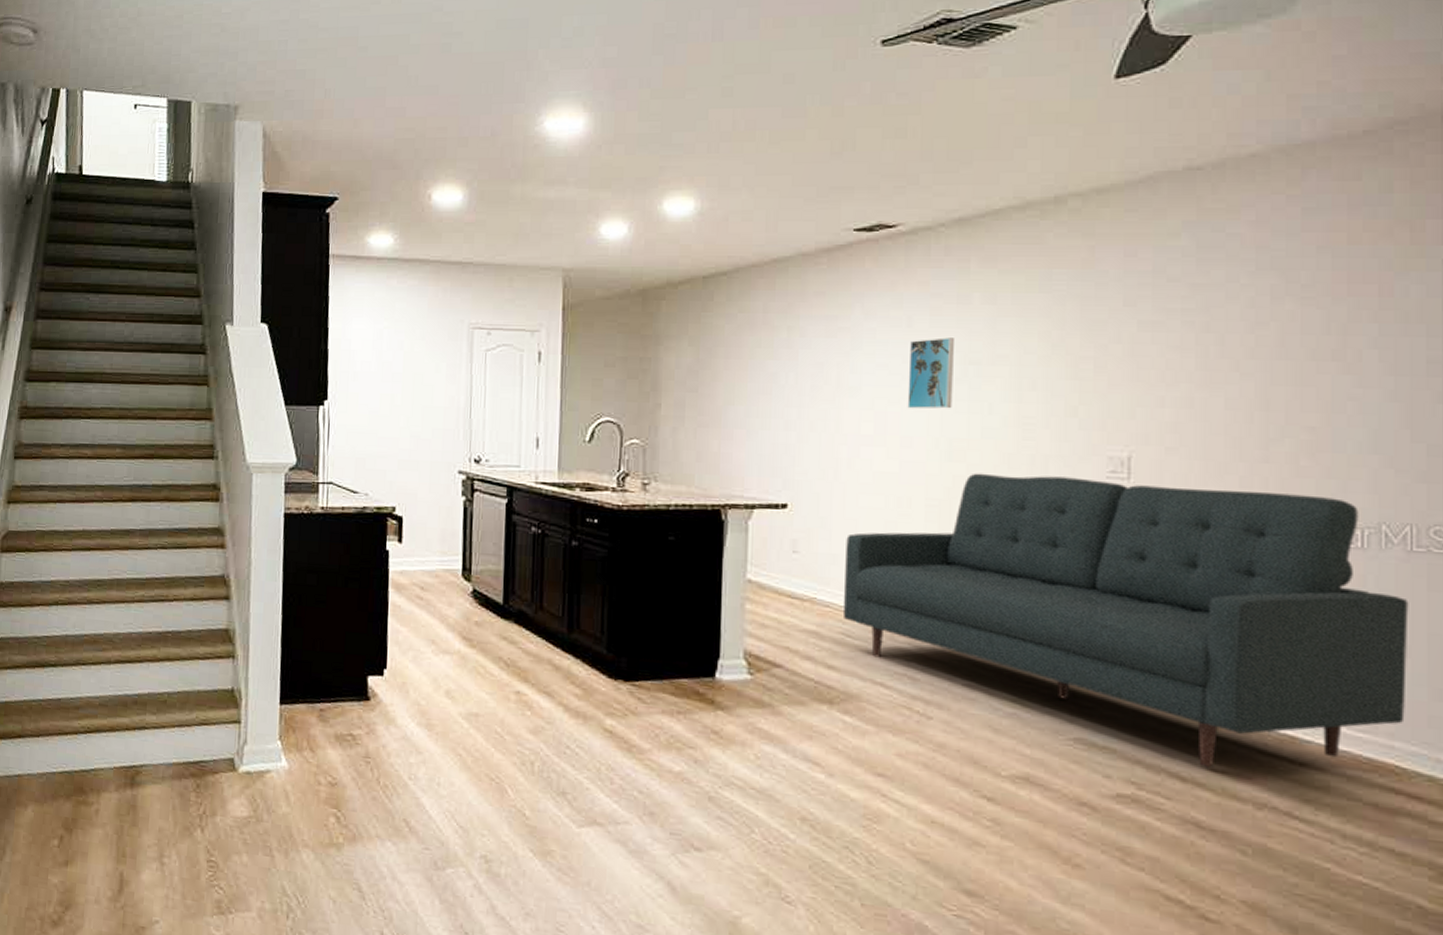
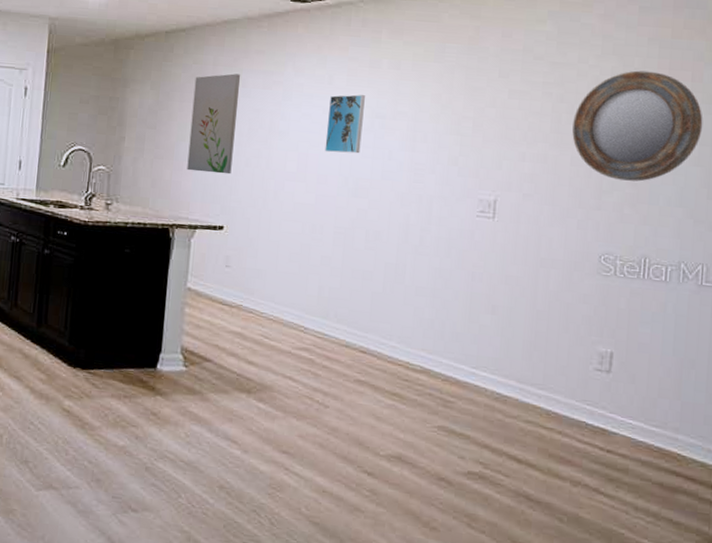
wall art: none [738,321,798,442] -> present [187,73,241,175]
sofa: present [842,473,1409,767] -> none [263,207,697,452]
home mirror: none [1224,287,1398,425] -> present [572,70,703,182]

